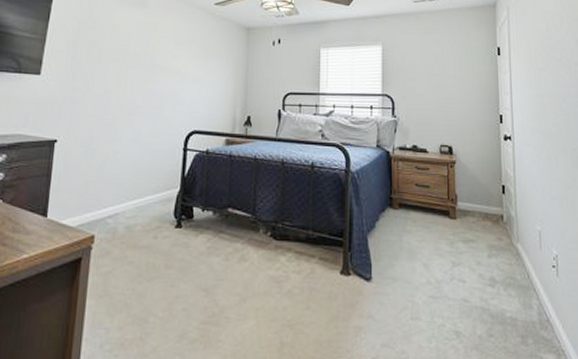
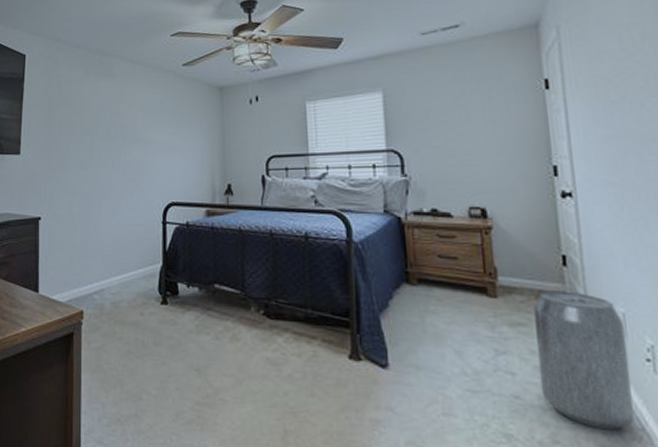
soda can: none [481,213,543,323] -> present [534,291,634,431]

